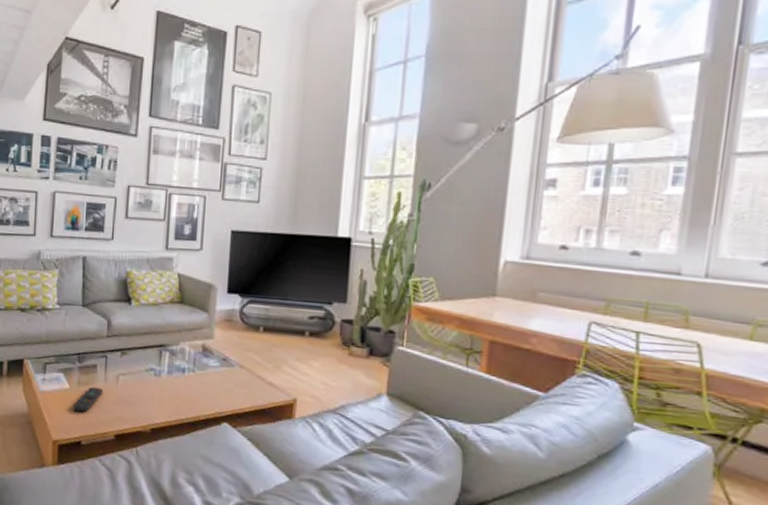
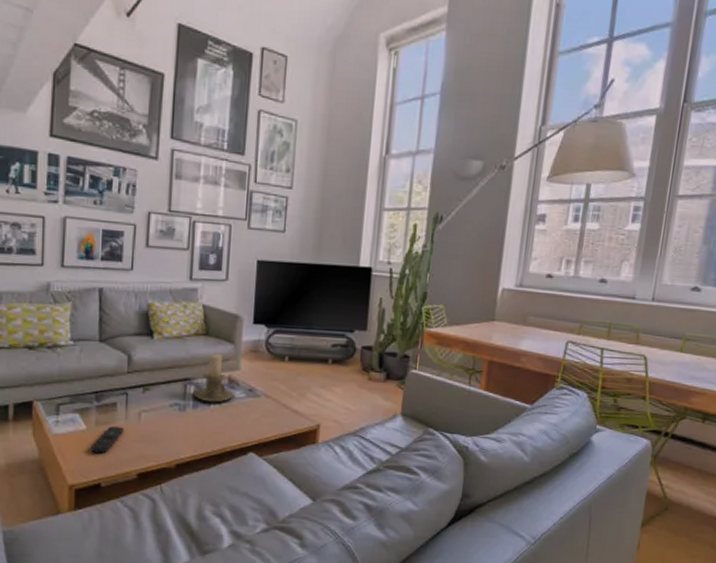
candle holder: none [168,321,208,371] -> present [193,353,234,403]

